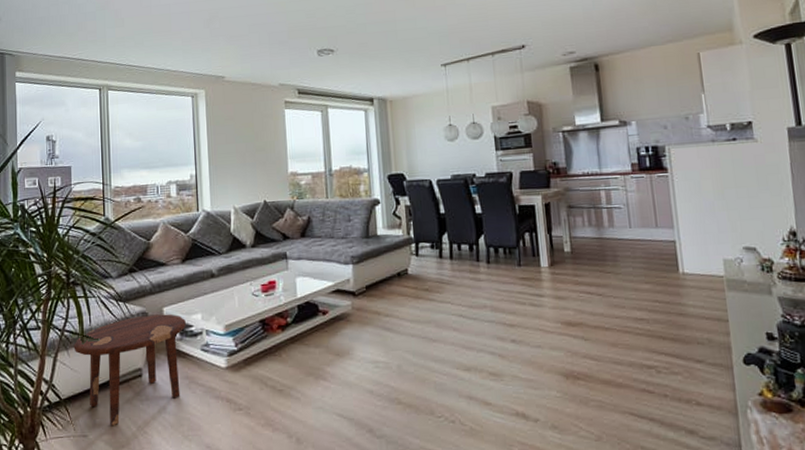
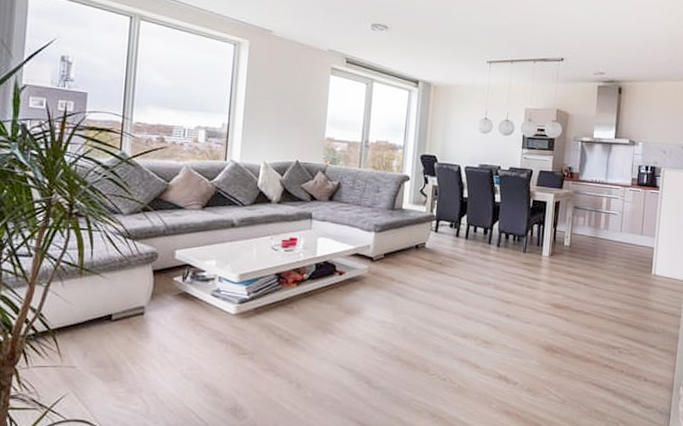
side table: present [73,314,186,425] -> none [69,255,198,359]

